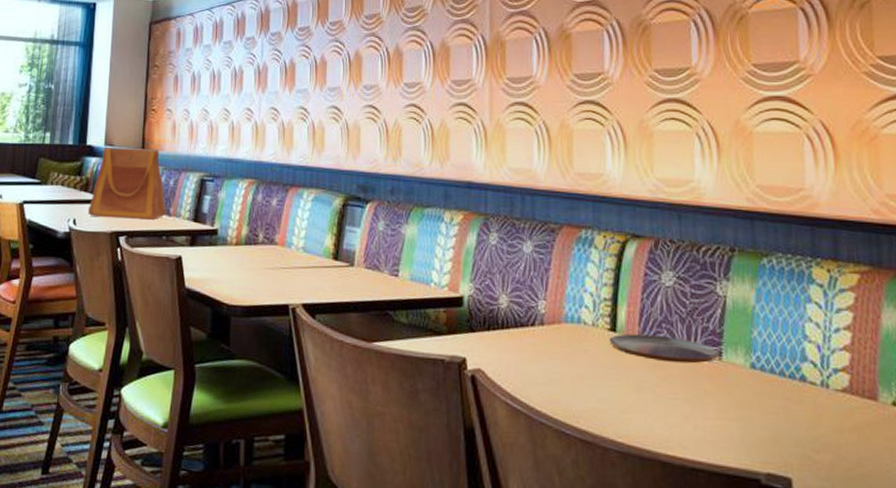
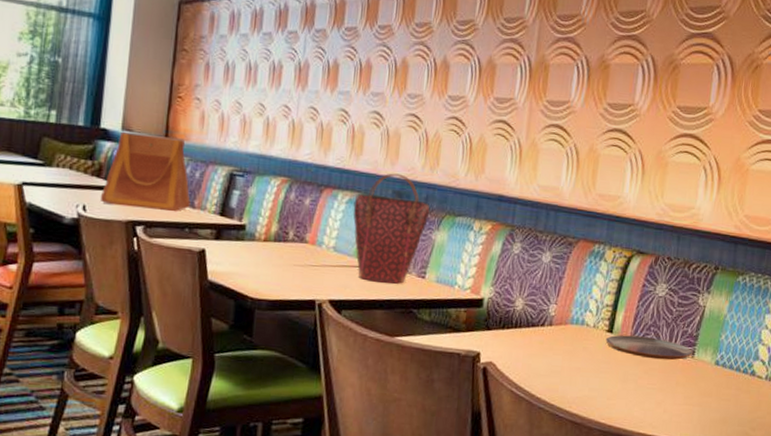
handbag: none [319,167,397,285] -> present [353,173,431,285]

